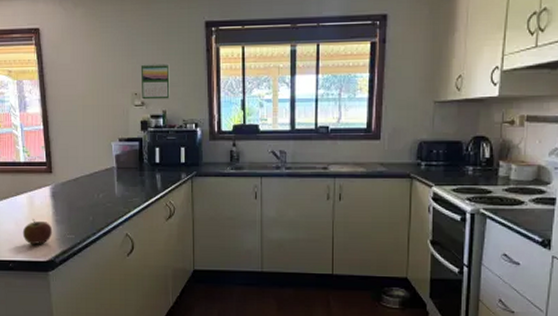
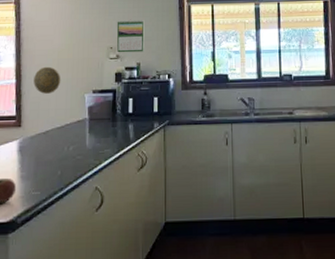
decorative plate: none [60,113,87,141] -> present [33,66,61,94]

